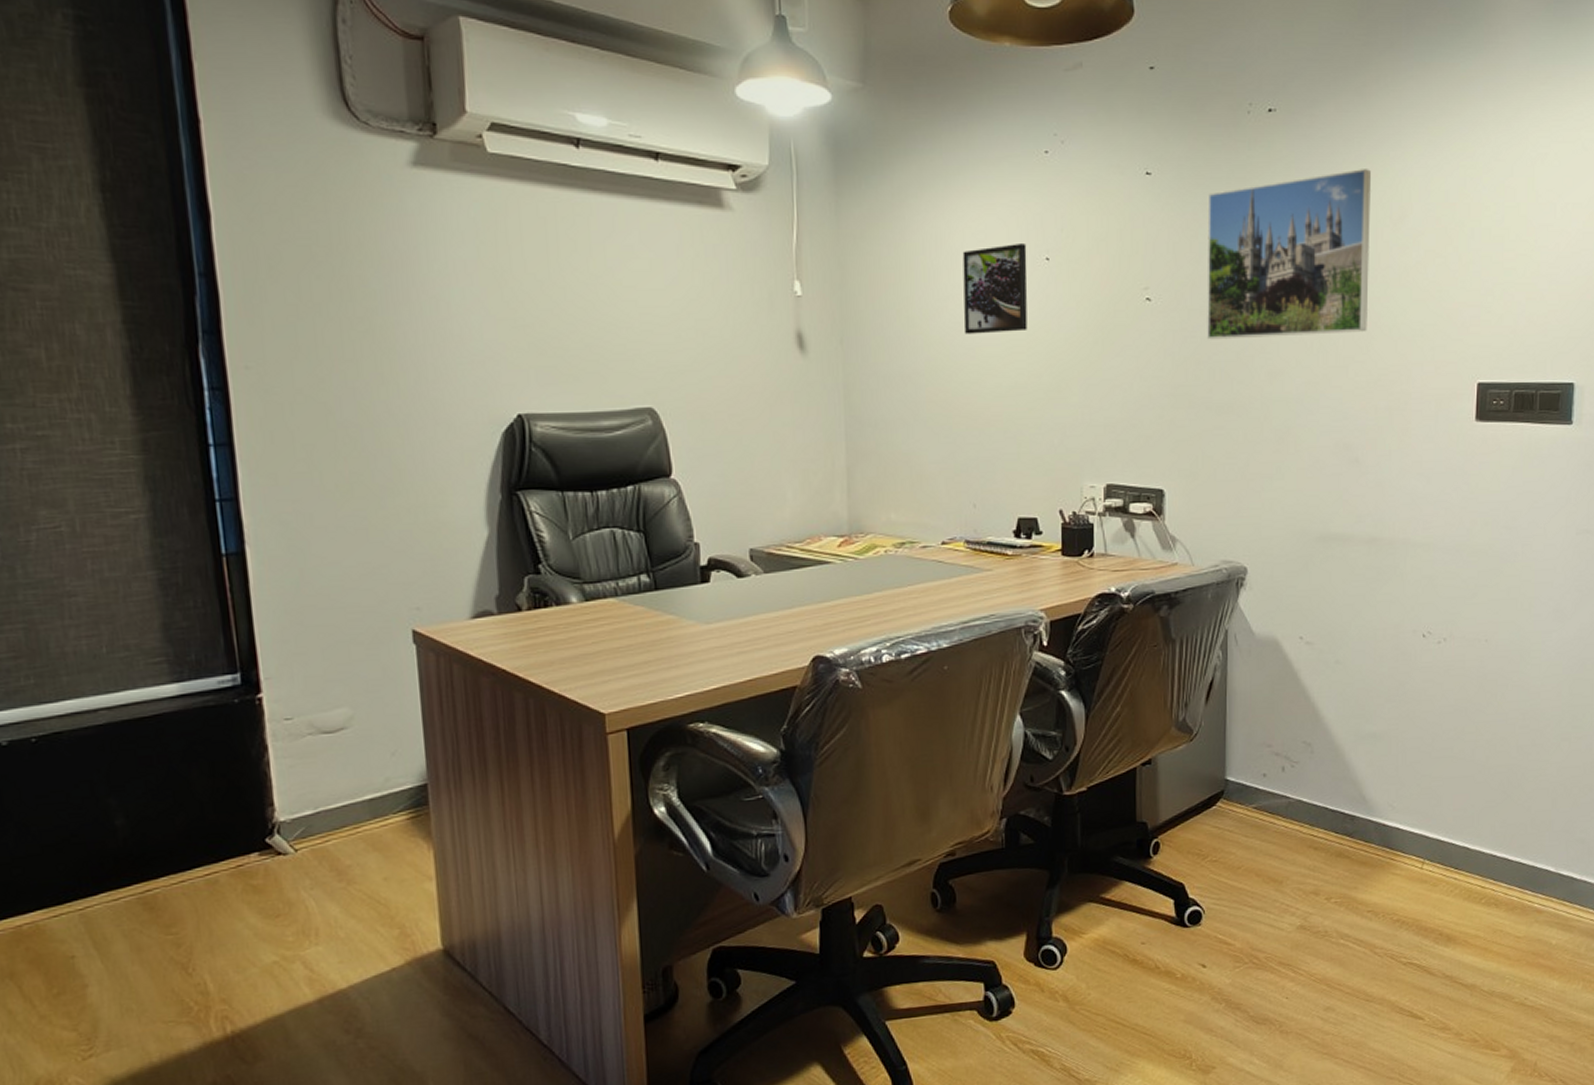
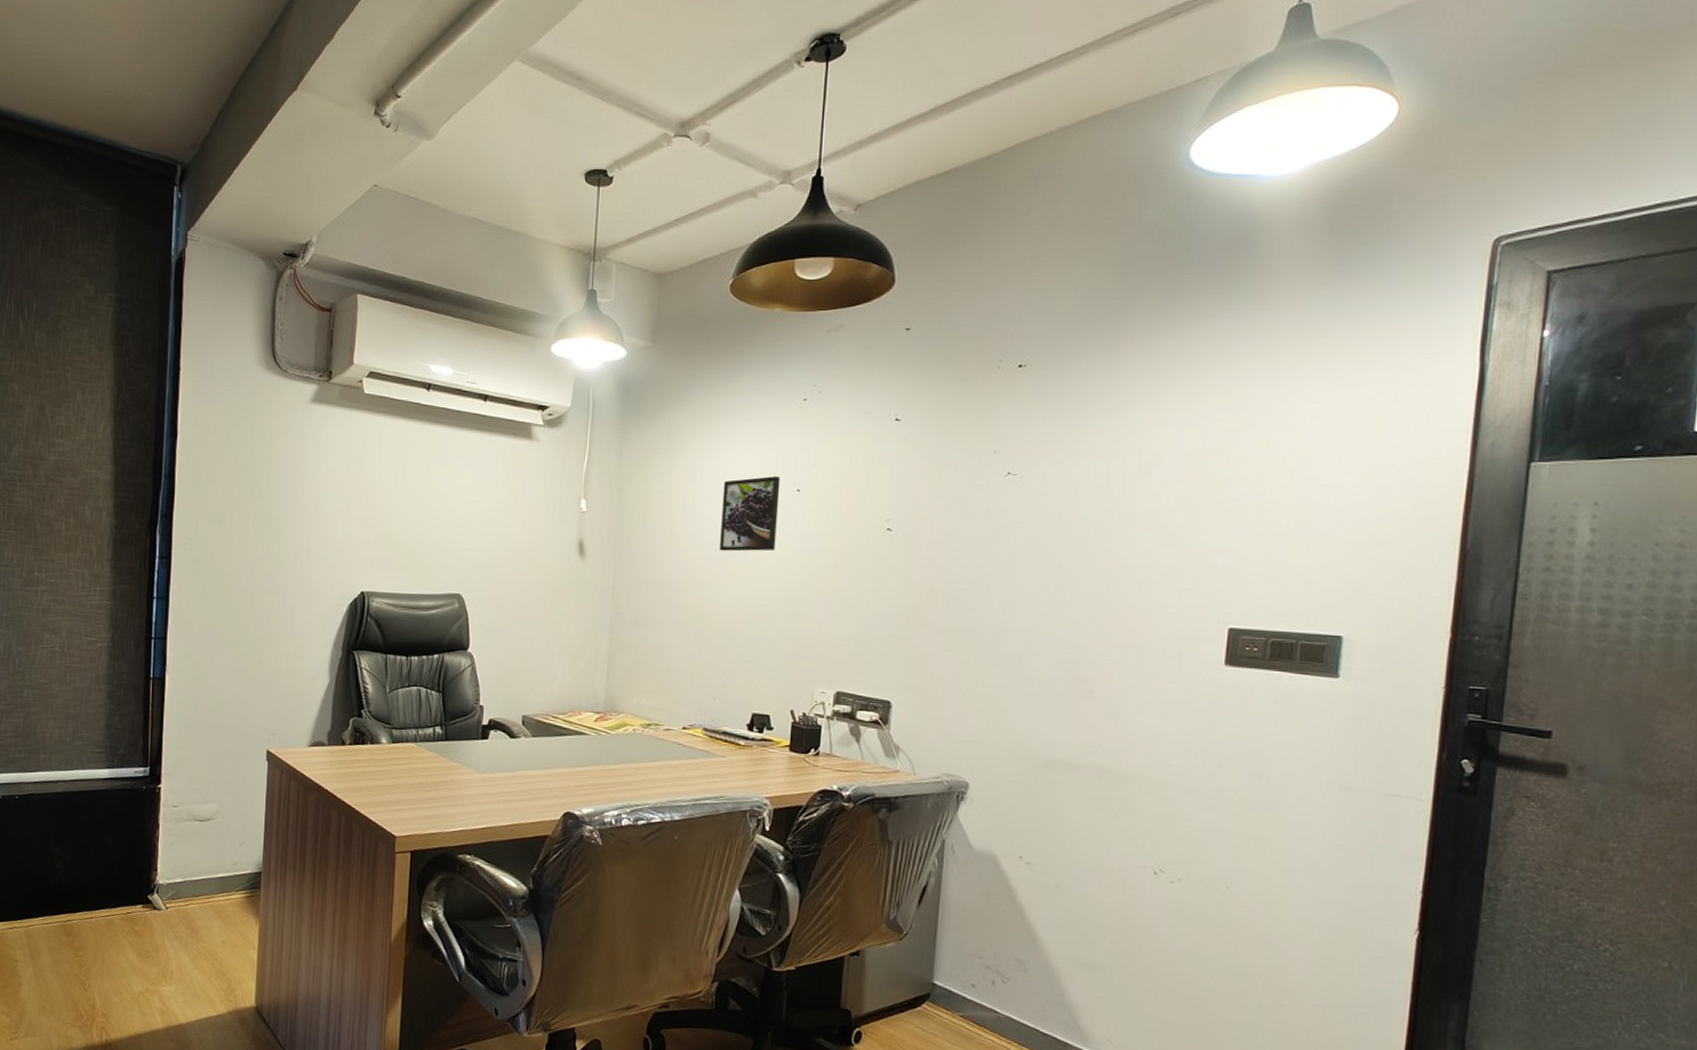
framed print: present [1207,169,1371,340] -> none [944,420,1121,572]

